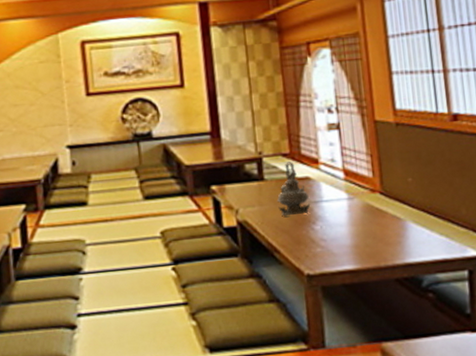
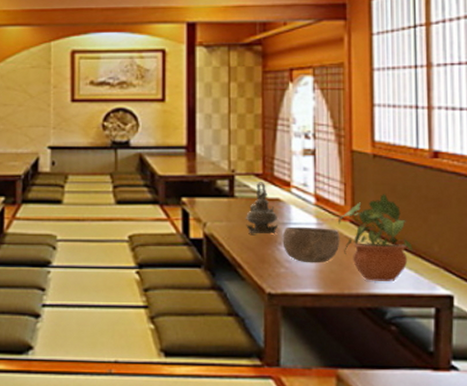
bowl: none [315,202,372,240] -> present [282,226,340,263]
potted plant: none [367,162,442,251] -> present [337,194,413,281]

